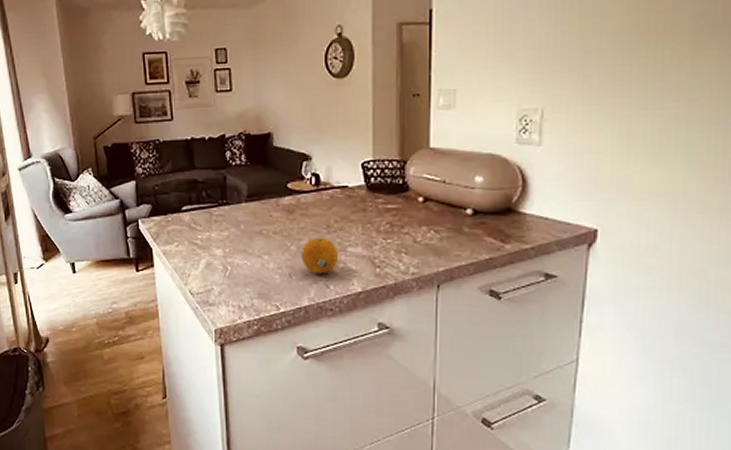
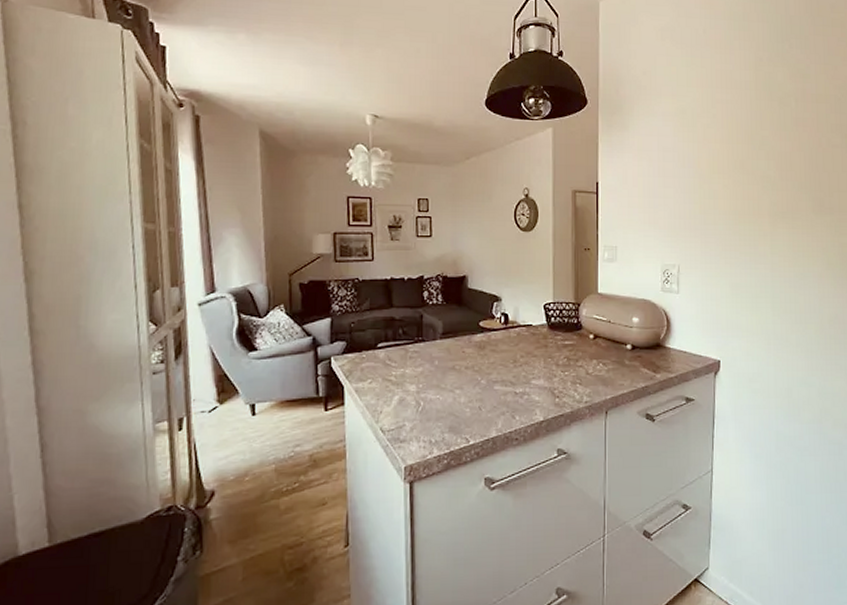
fruit: present [300,237,339,274] -> none [490,371,524,406]

